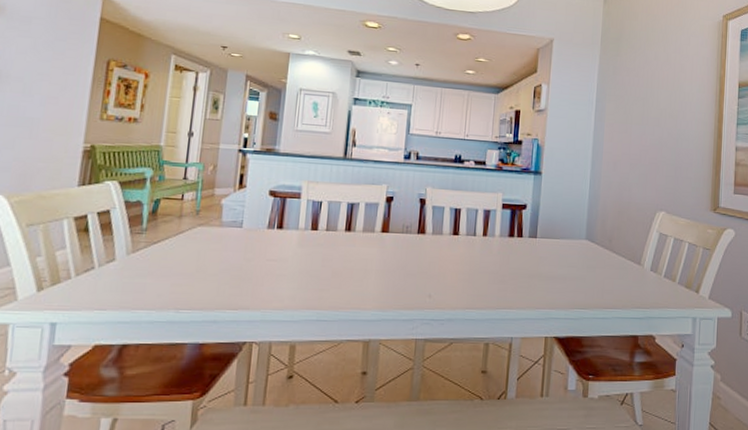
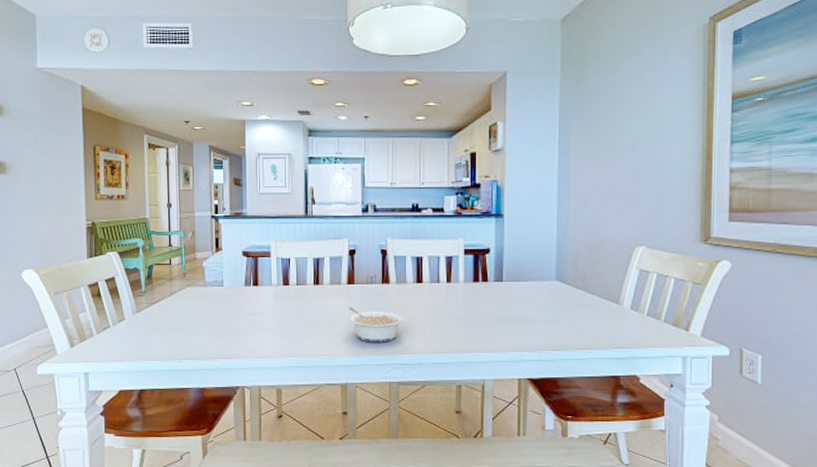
legume: none [379,256,437,296] -> present [347,307,404,342]

